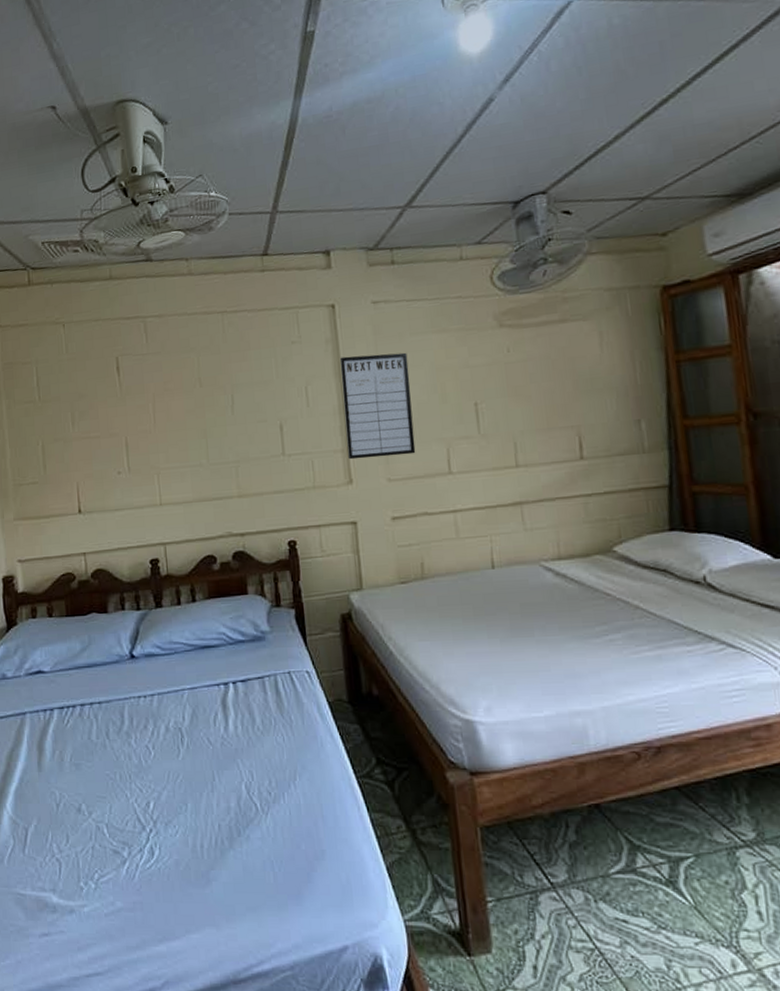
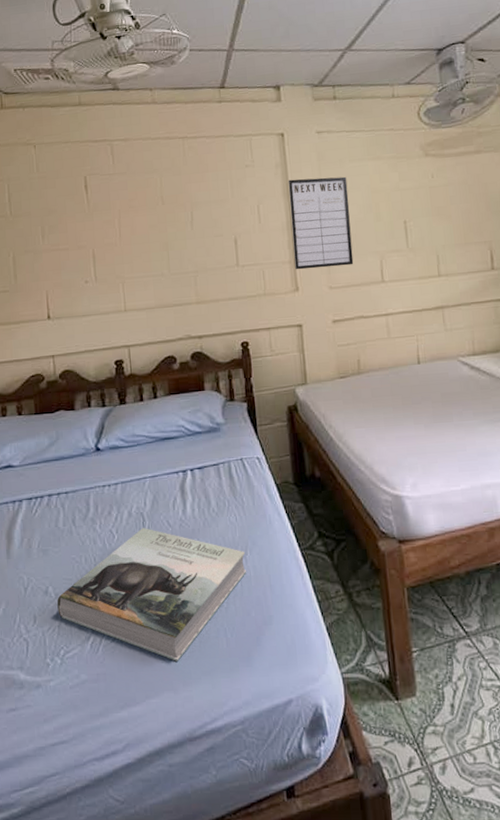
book: none [90,745,296,894] -> present [57,528,247,661]

